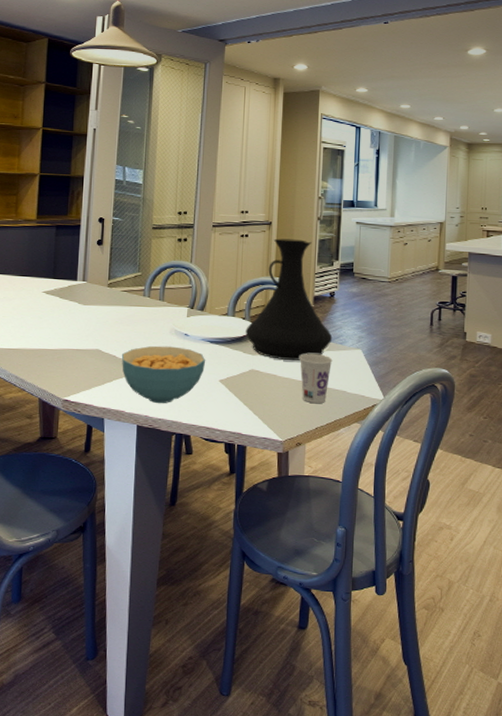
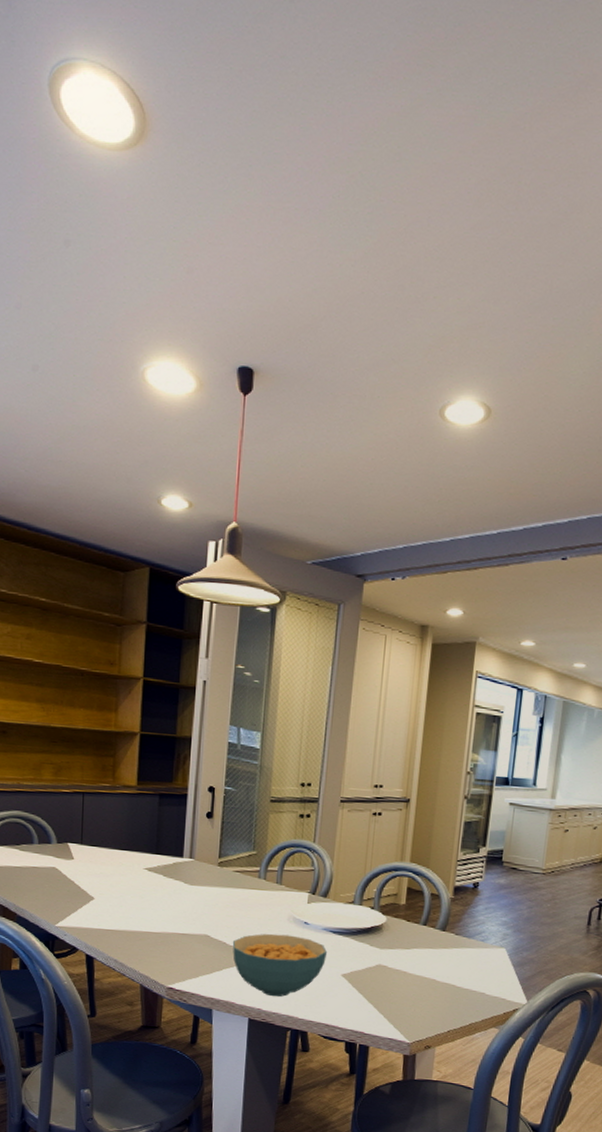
vase: present [245,238,333,361] -> none [373,818,473,958]
cup: present [300,353,333,404] -> none [434,950,472,1005]

